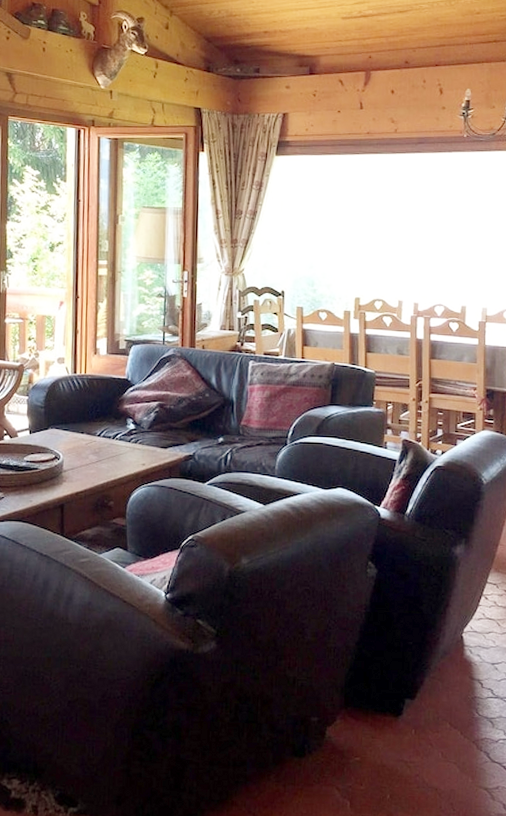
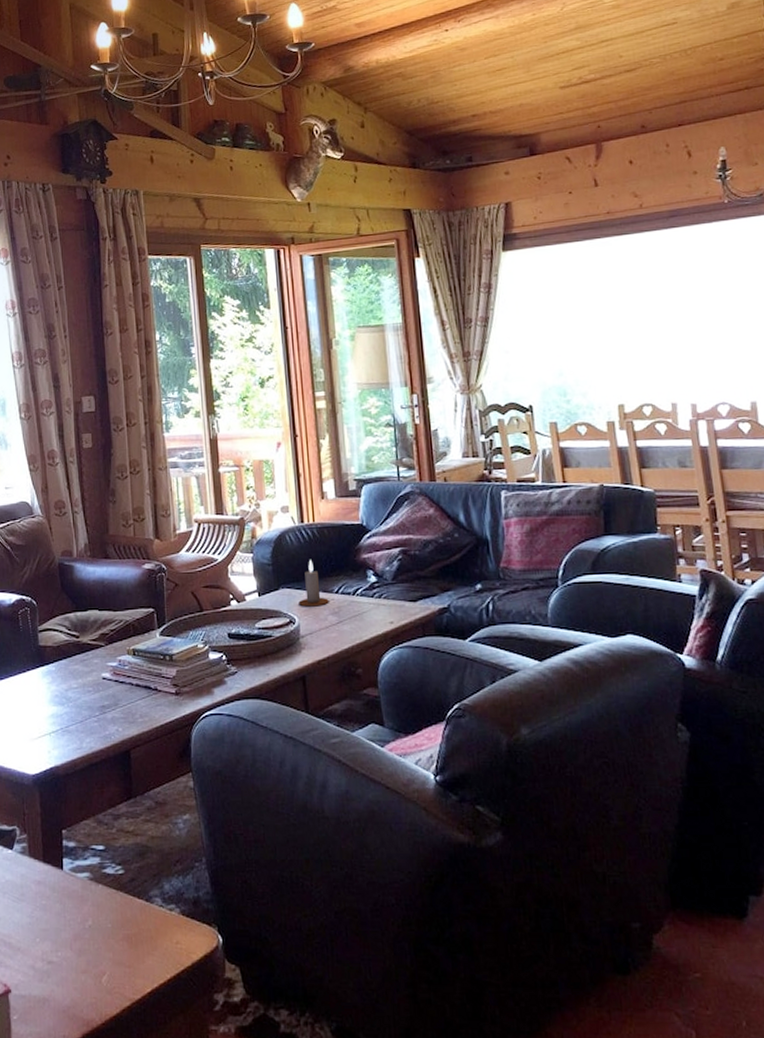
candle: none [64,405,92,446] -> present [298,559,329,607]

